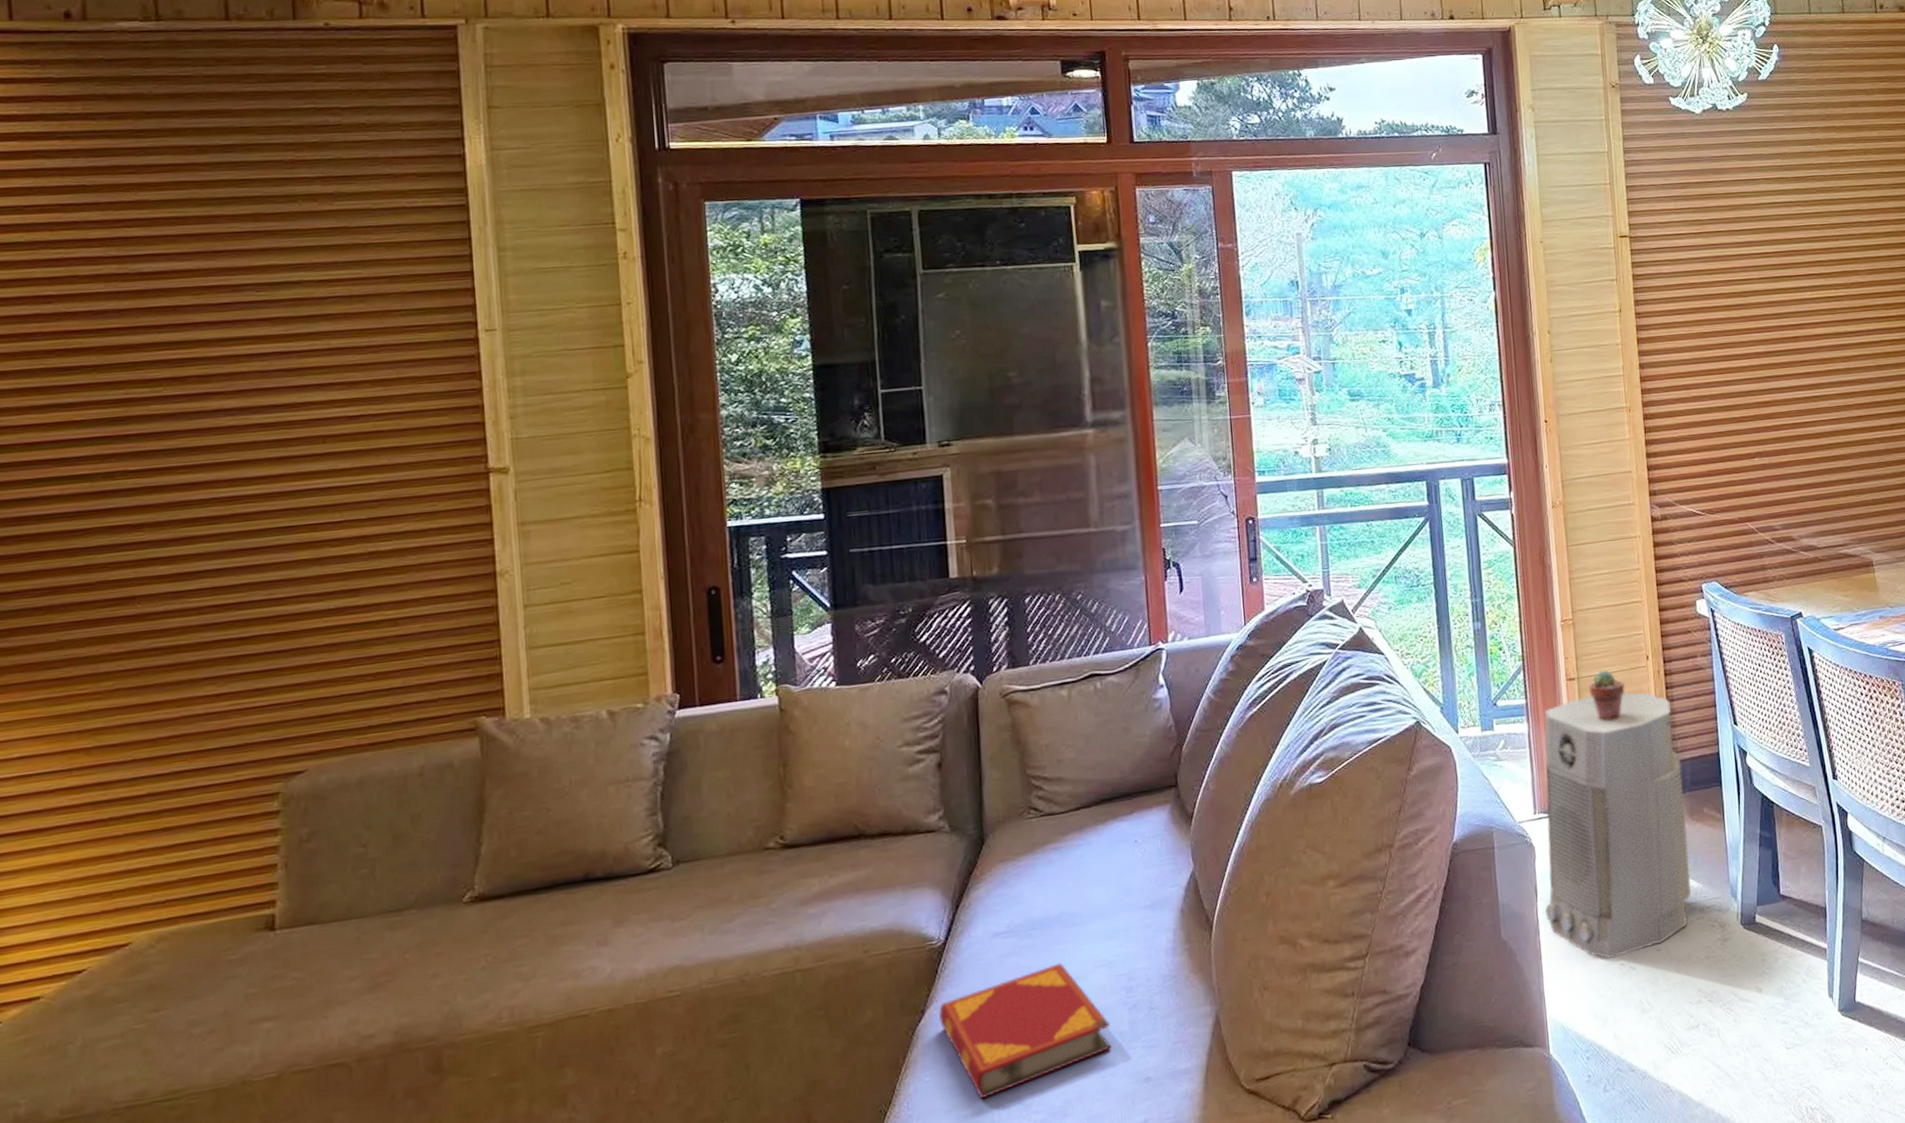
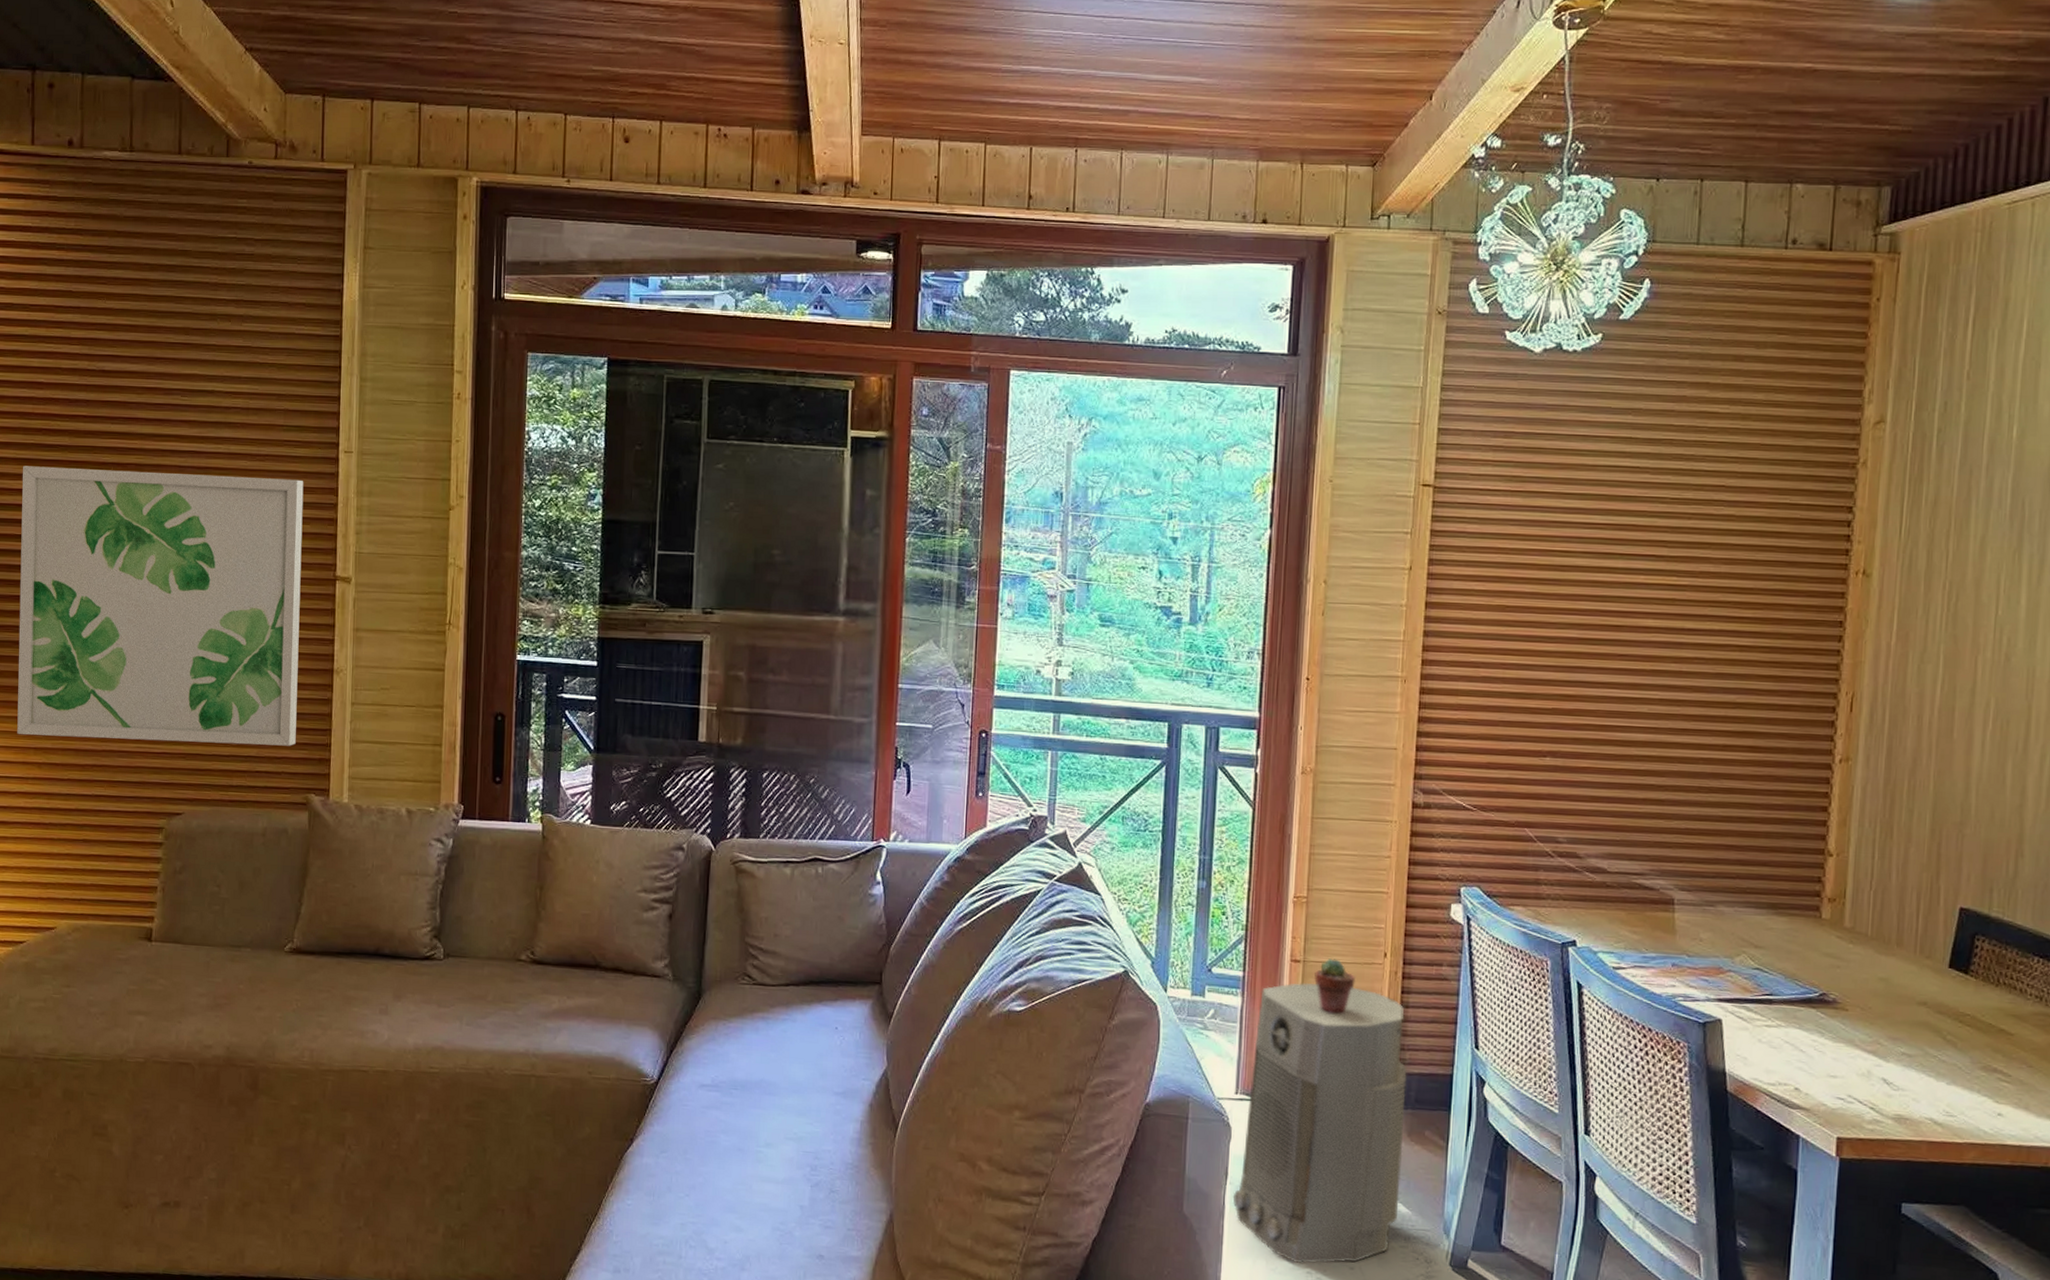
wall art: none [29,368,454,720] -> present [17,466,304,746]
hardback book: present [938,962,1111,1100] -> none [644,1126,792,1234]

